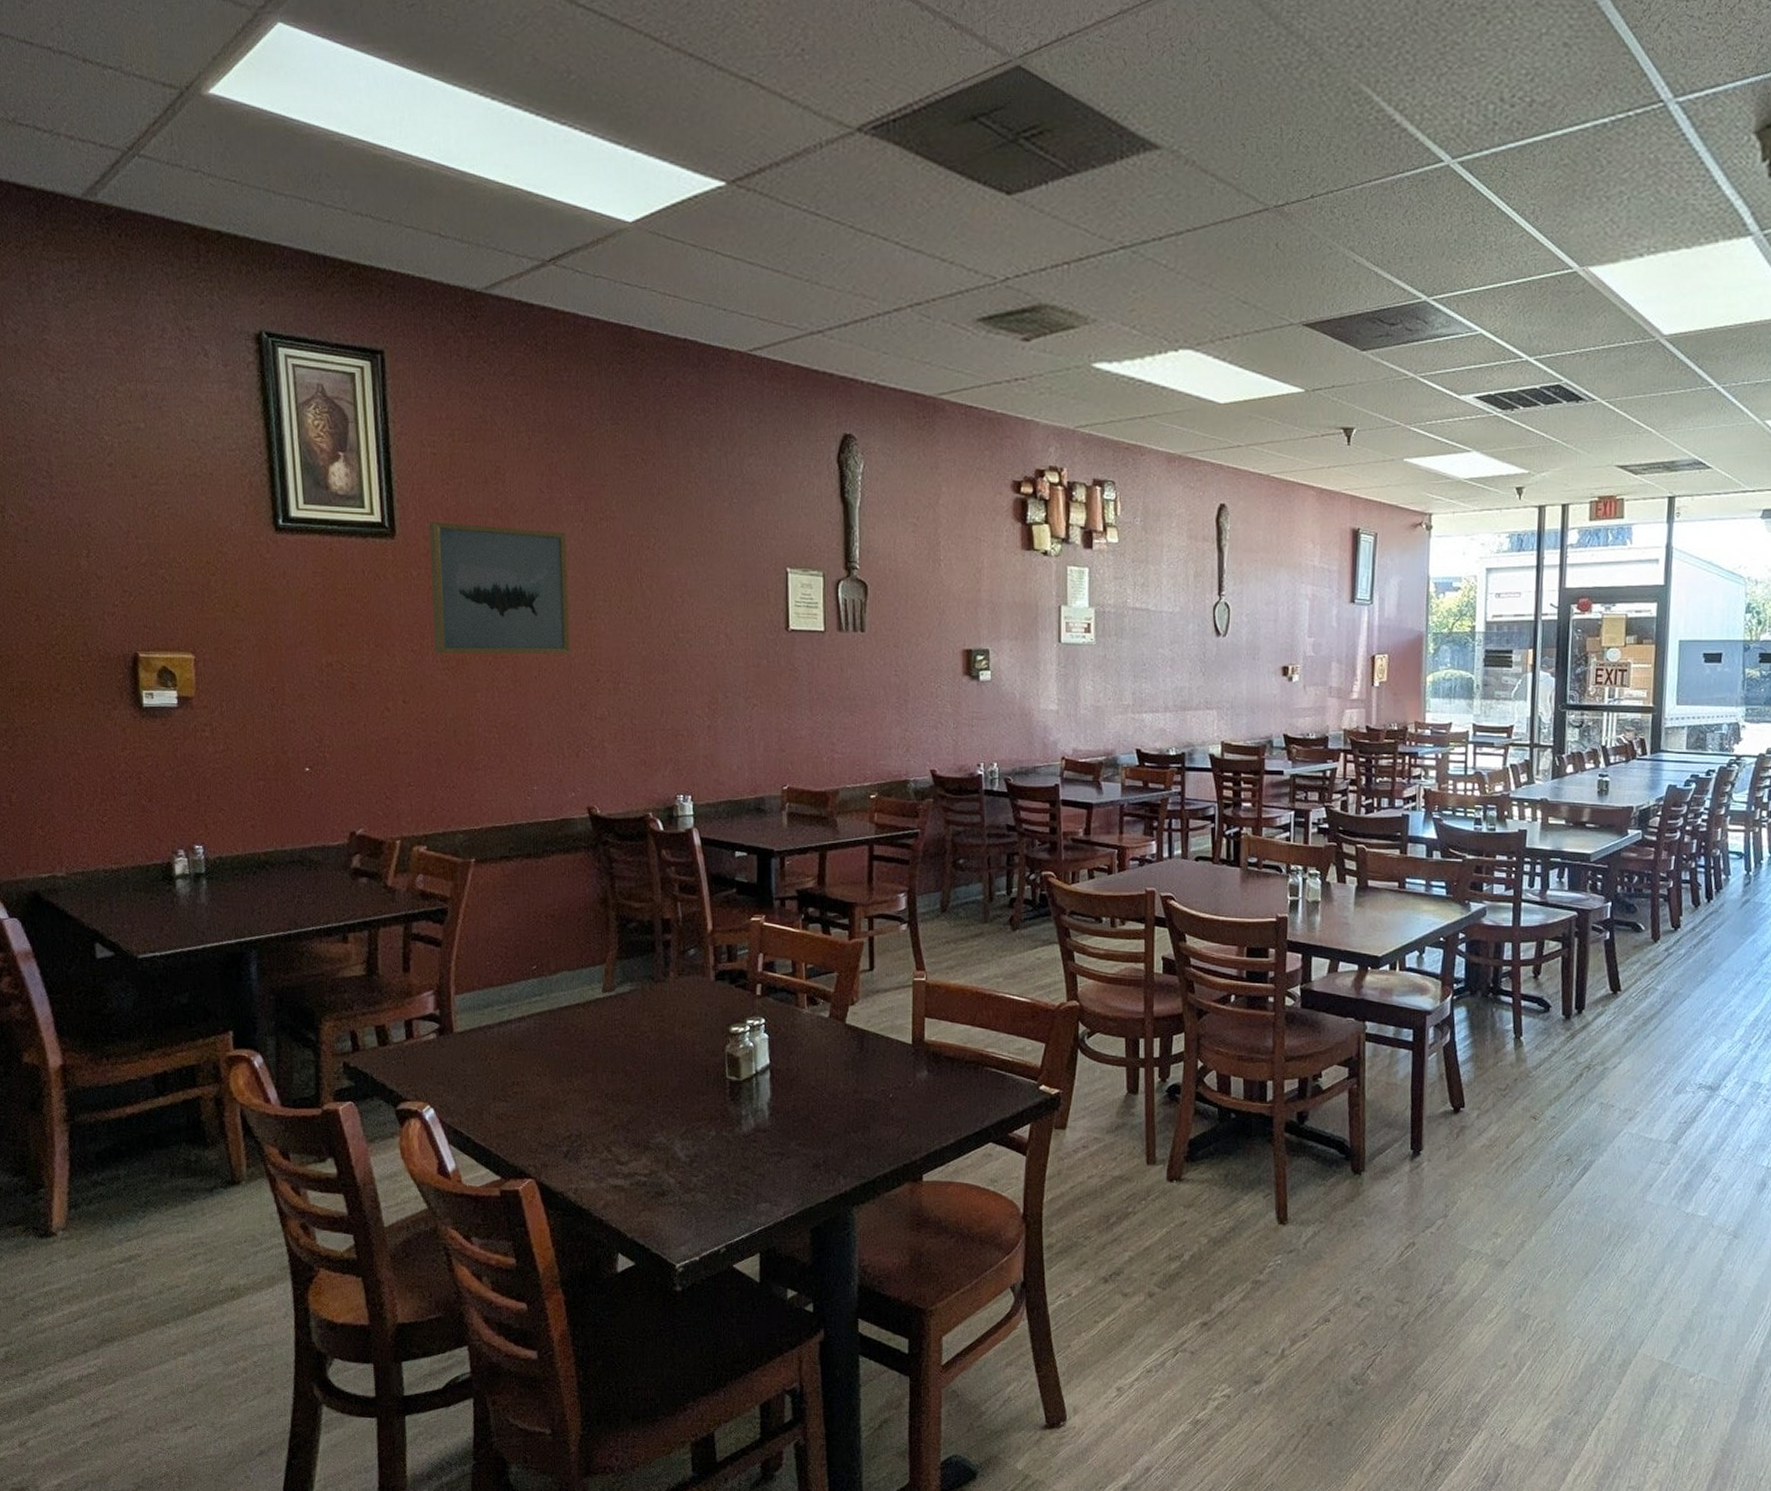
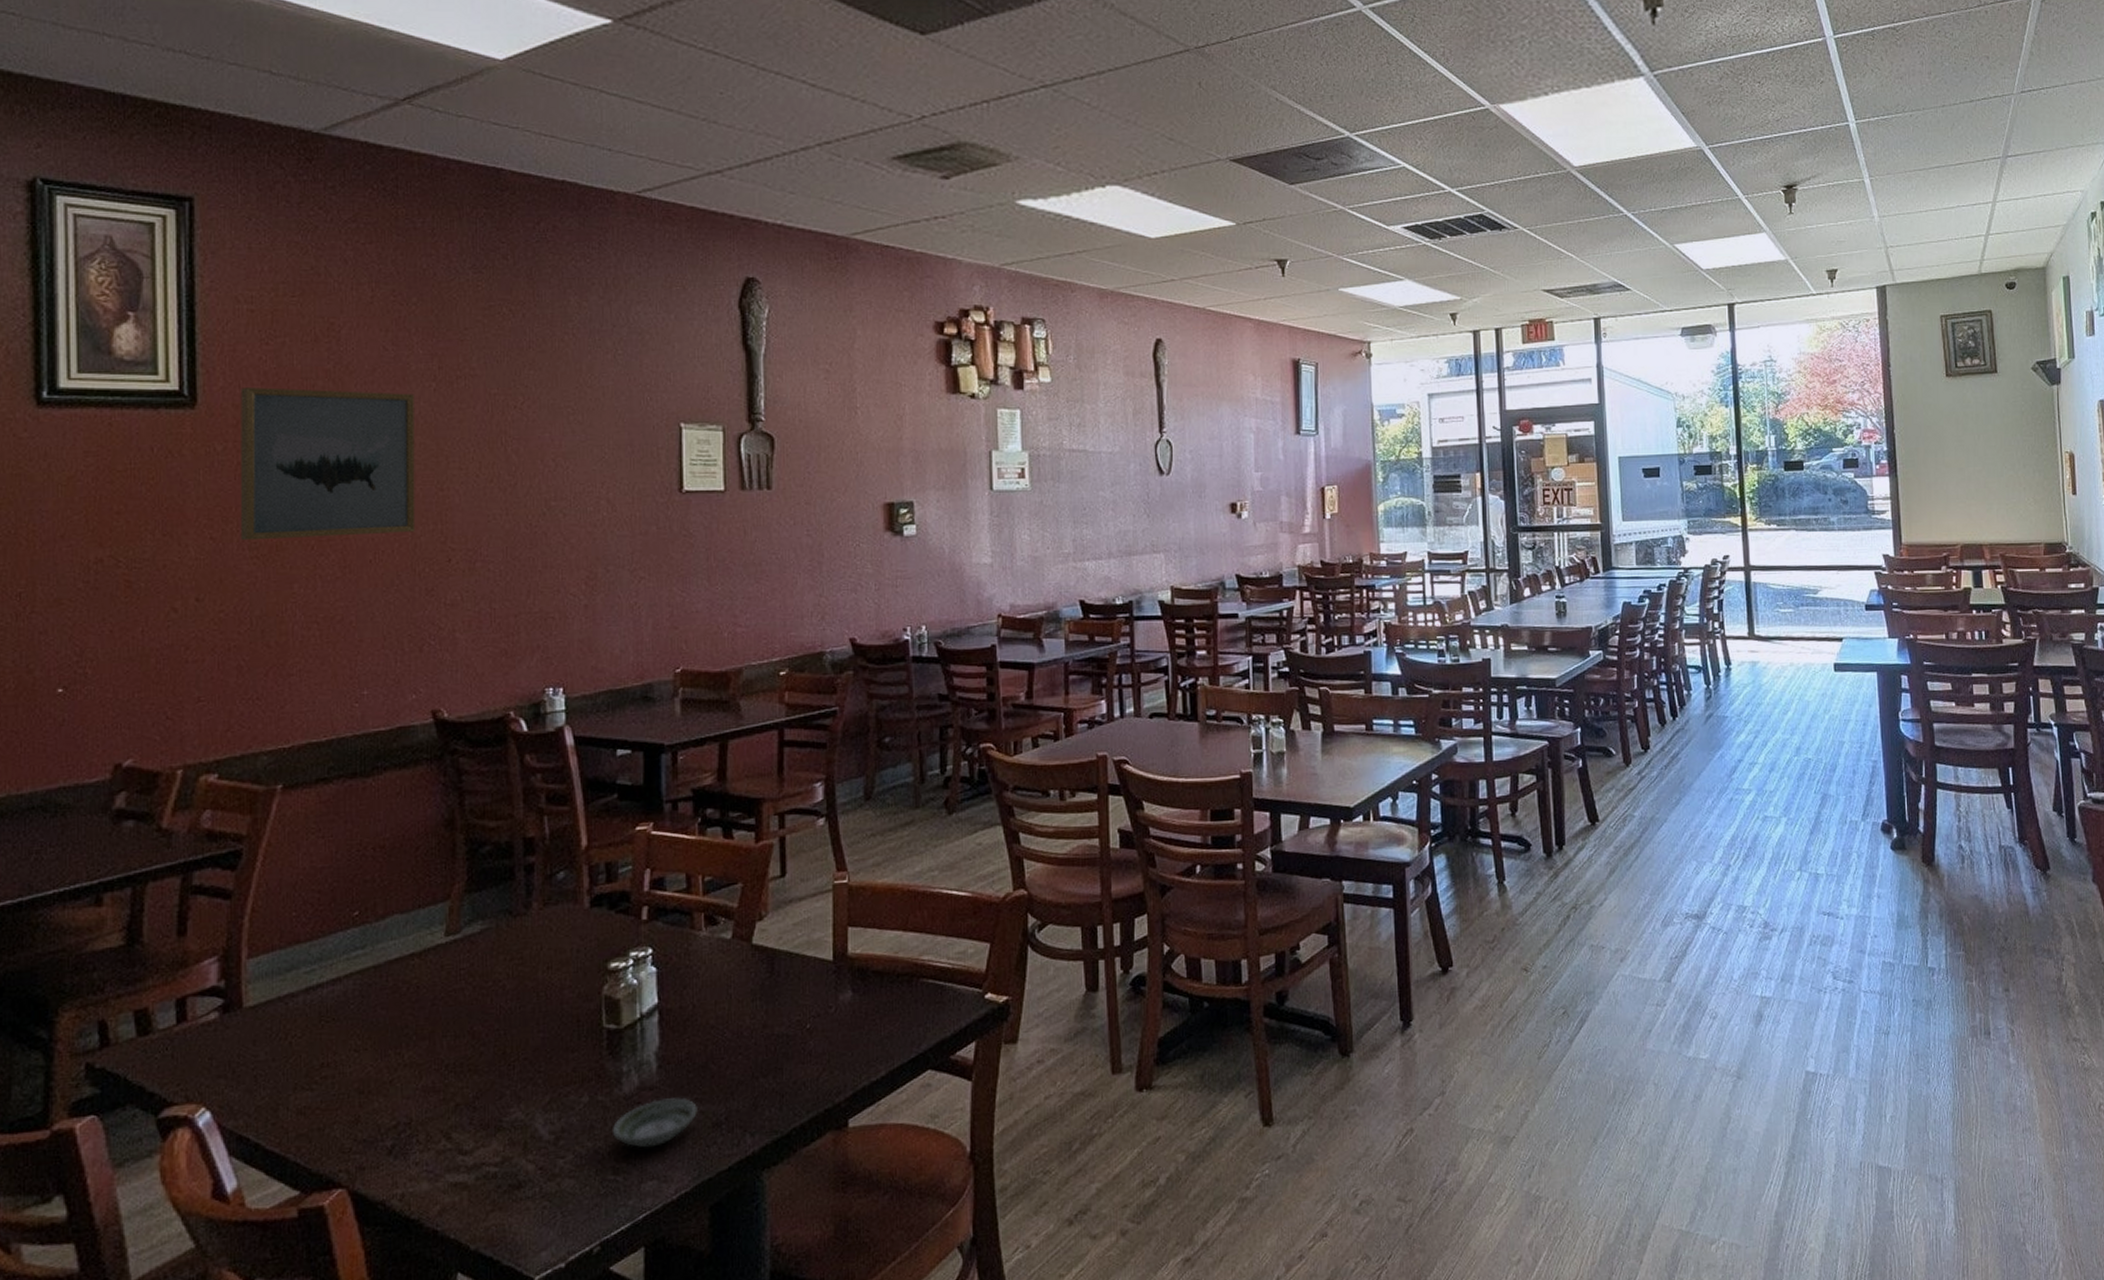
saucer: none [734,1140,801,1177] -> present [611,1097,697,1148]

